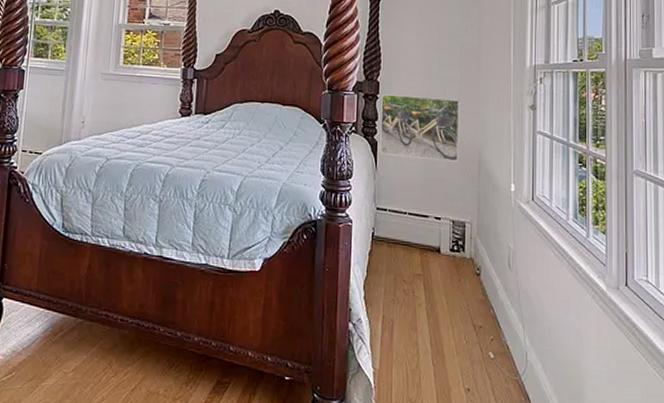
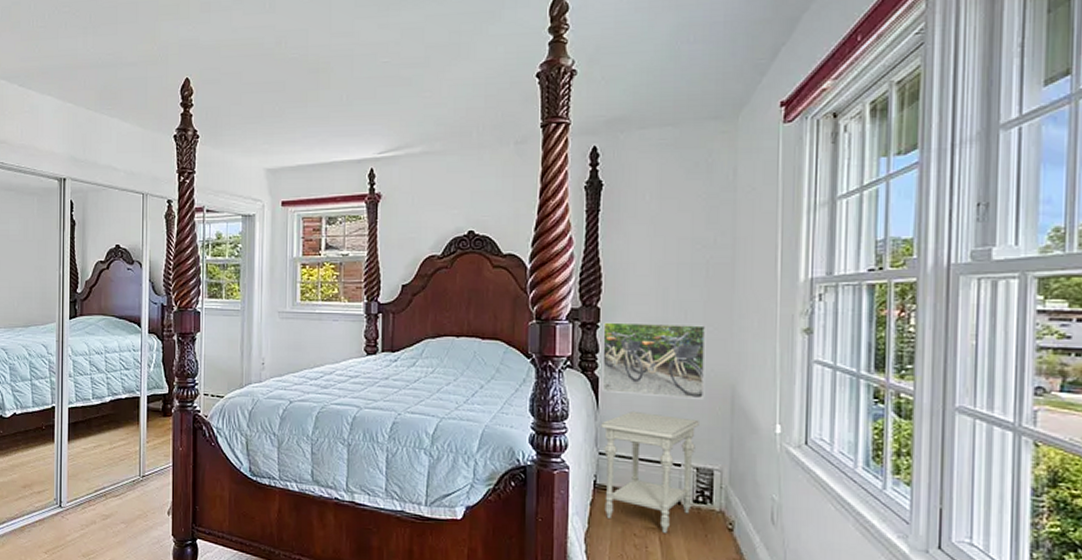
side table: none [379,171,455,279] -> present [601,410,699,533]

